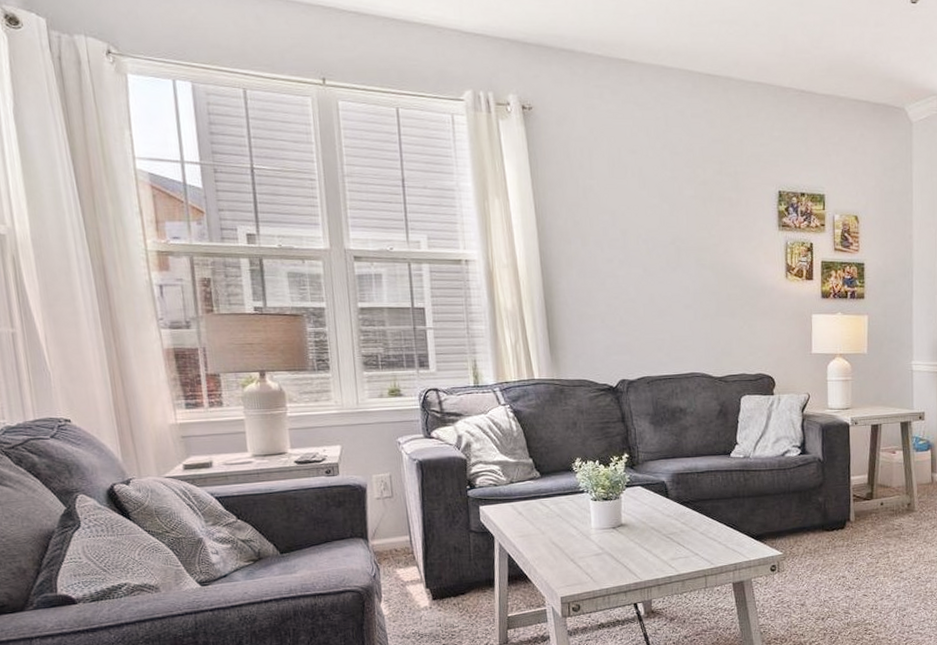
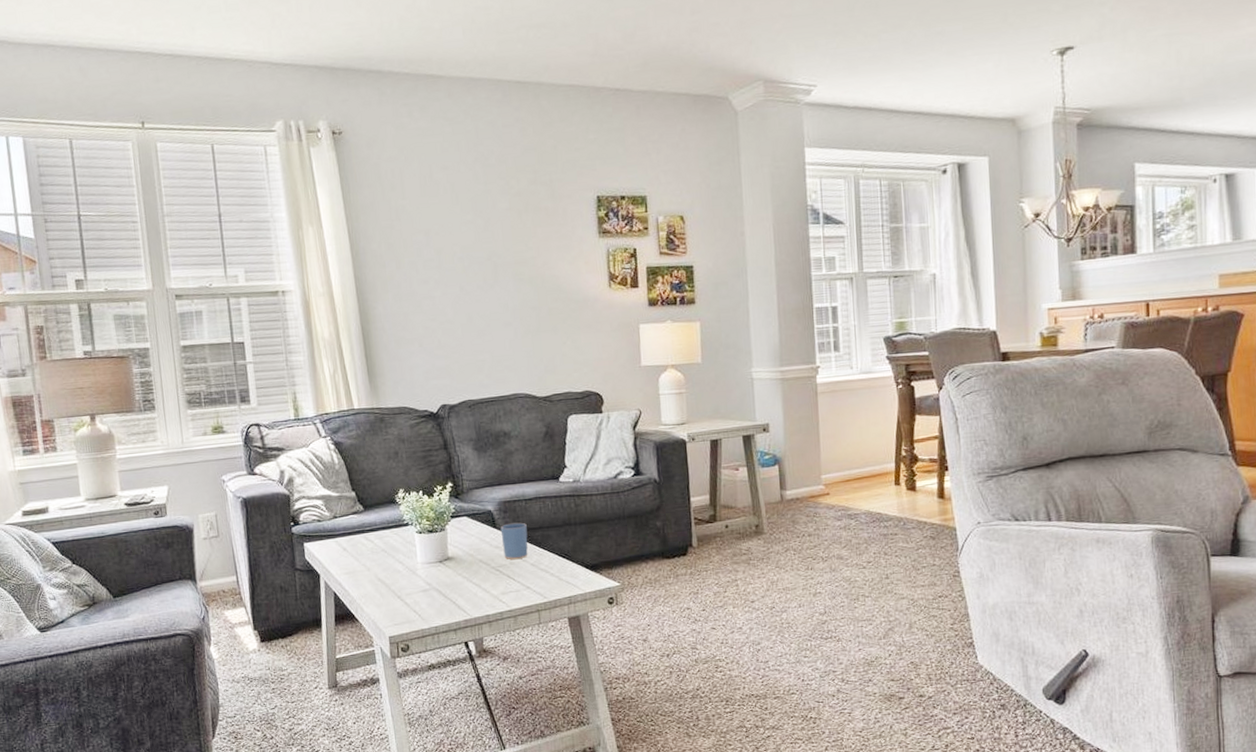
mug: none [672,493,698,528] -> present [500,522,528,559]

